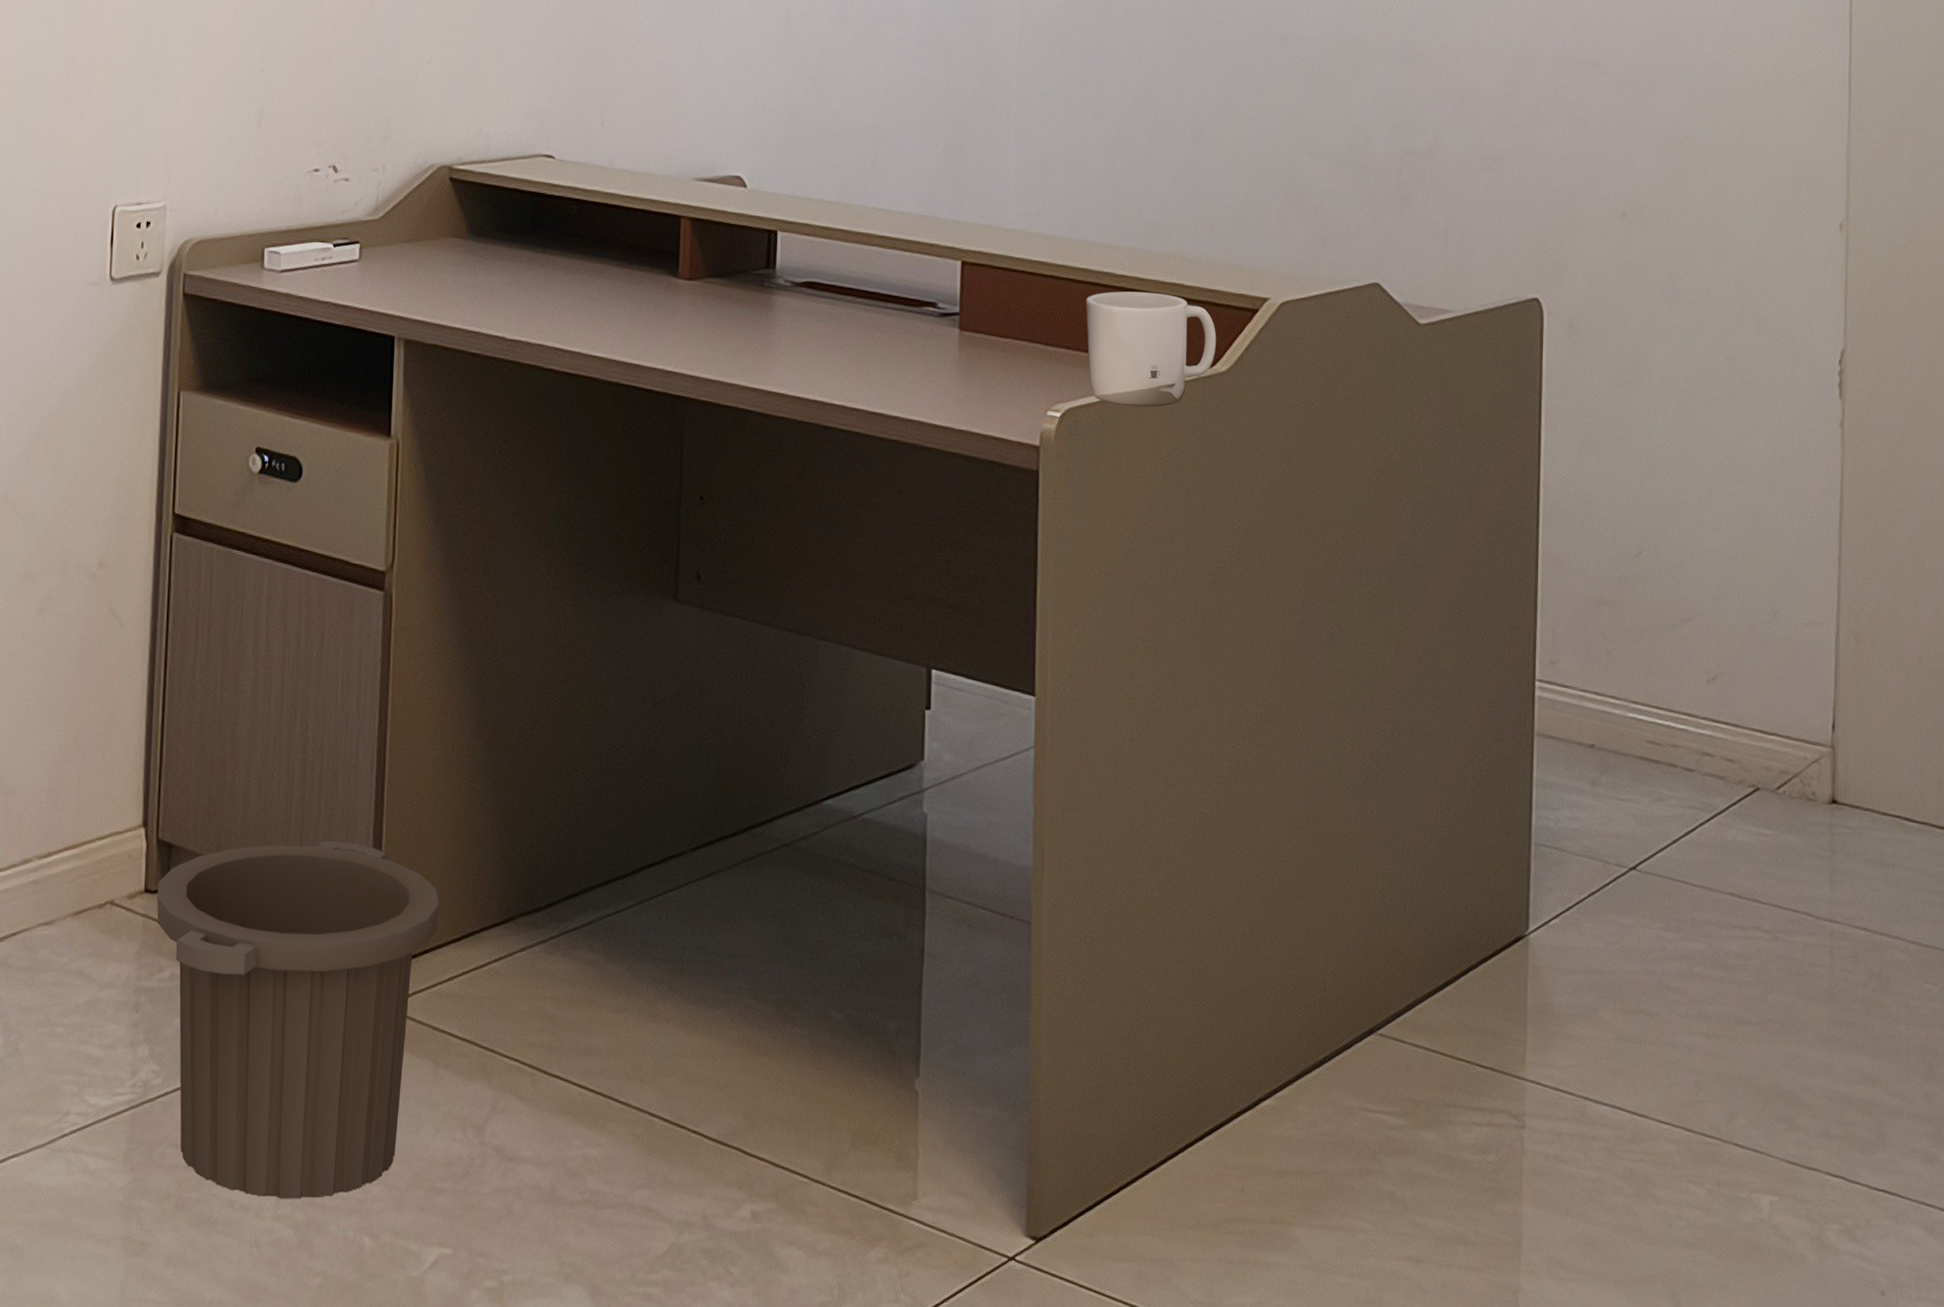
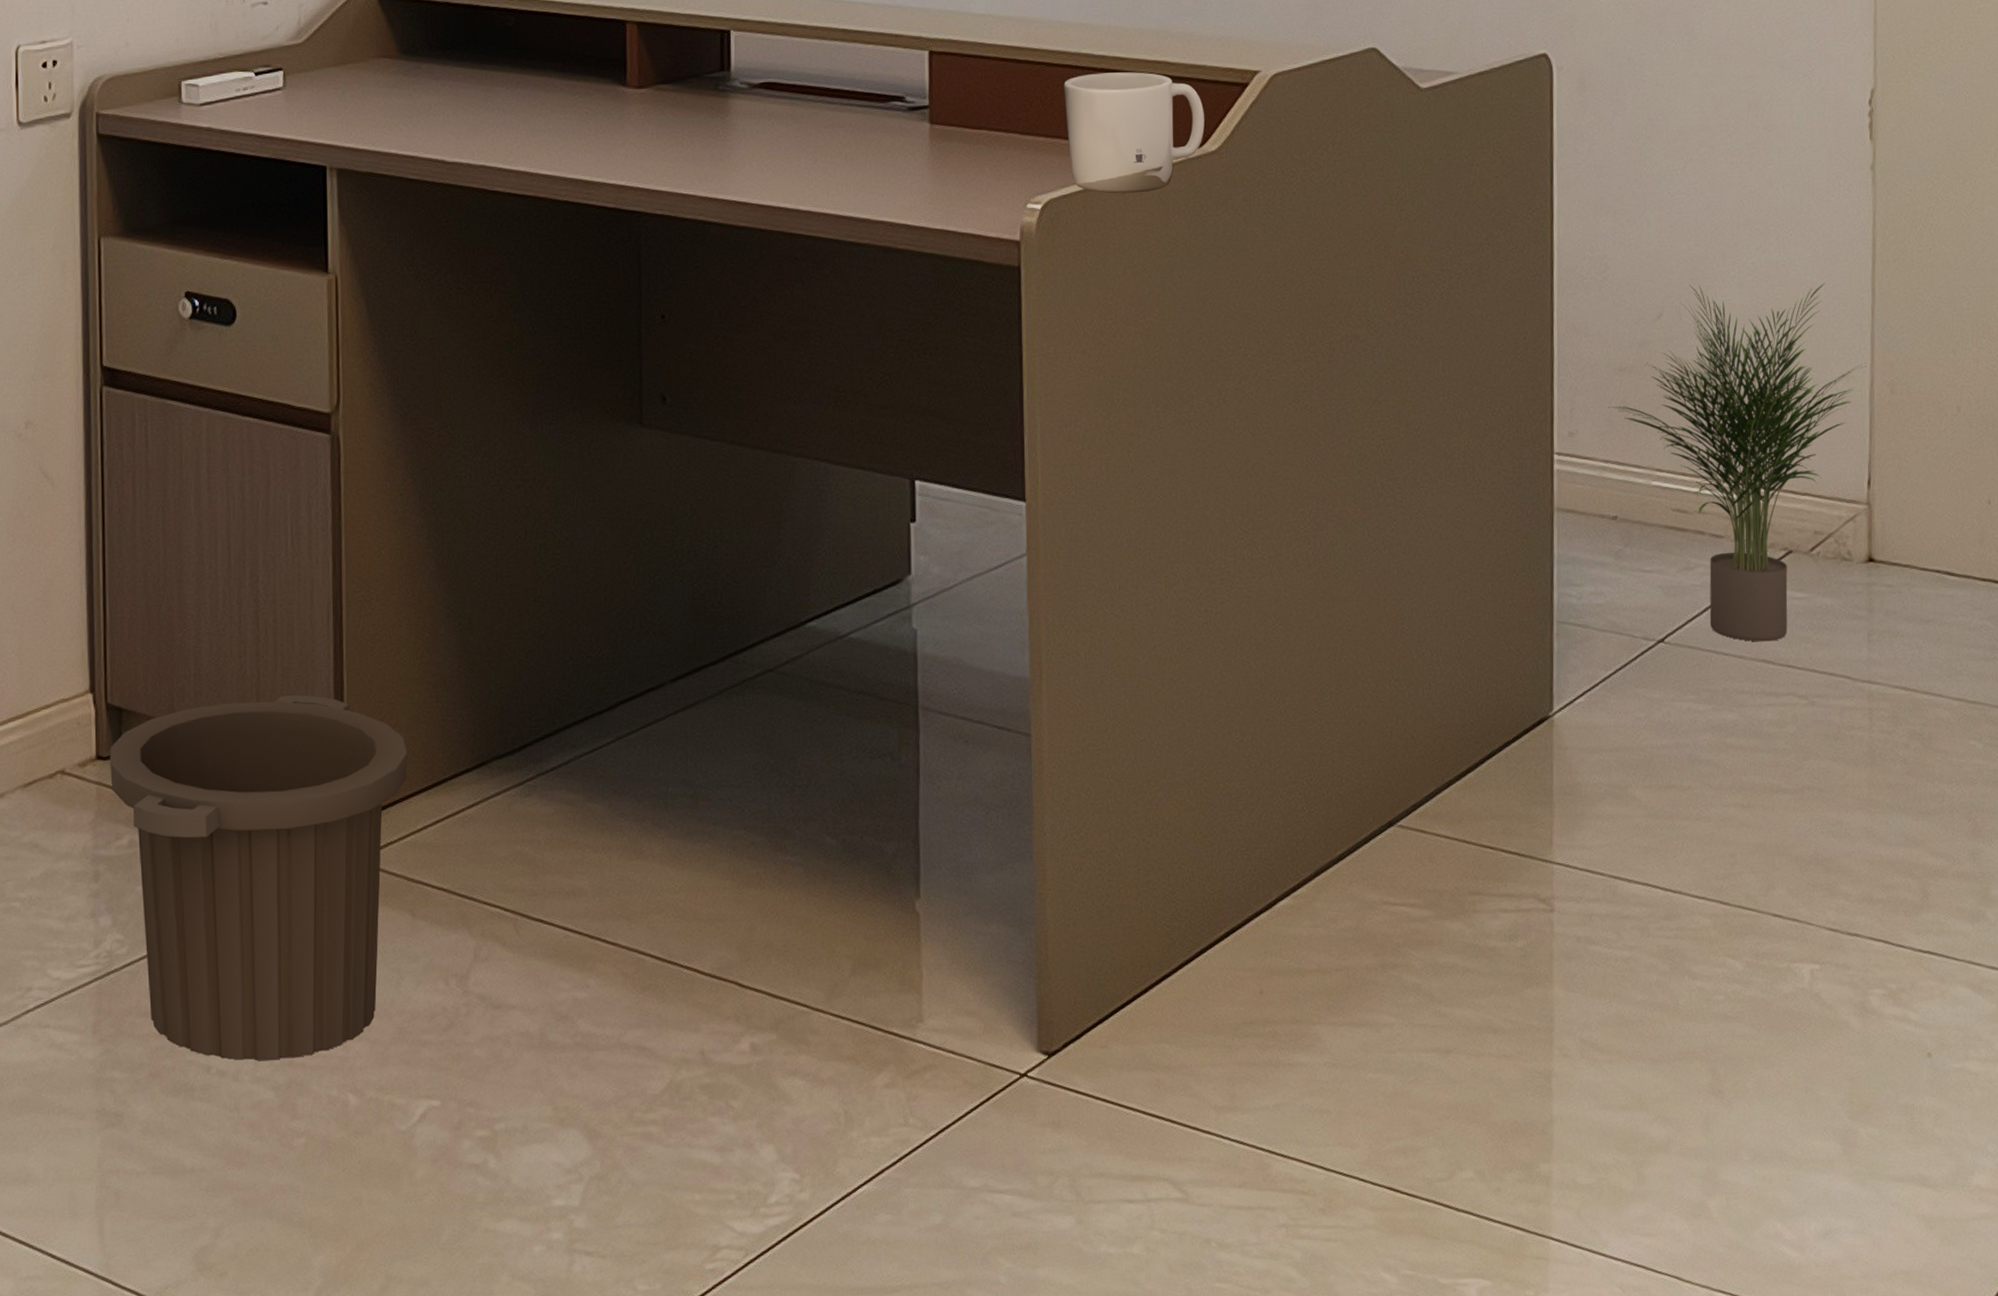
potted plant: none [1588,525,1832,875] -> present [1608,282,1866,642]

